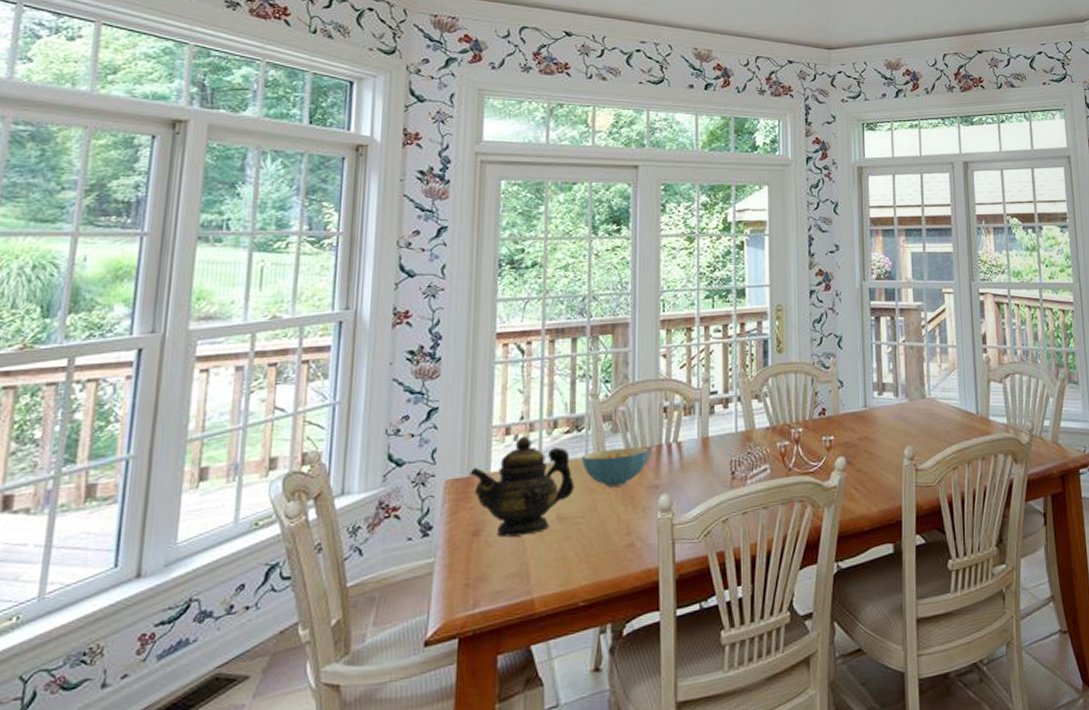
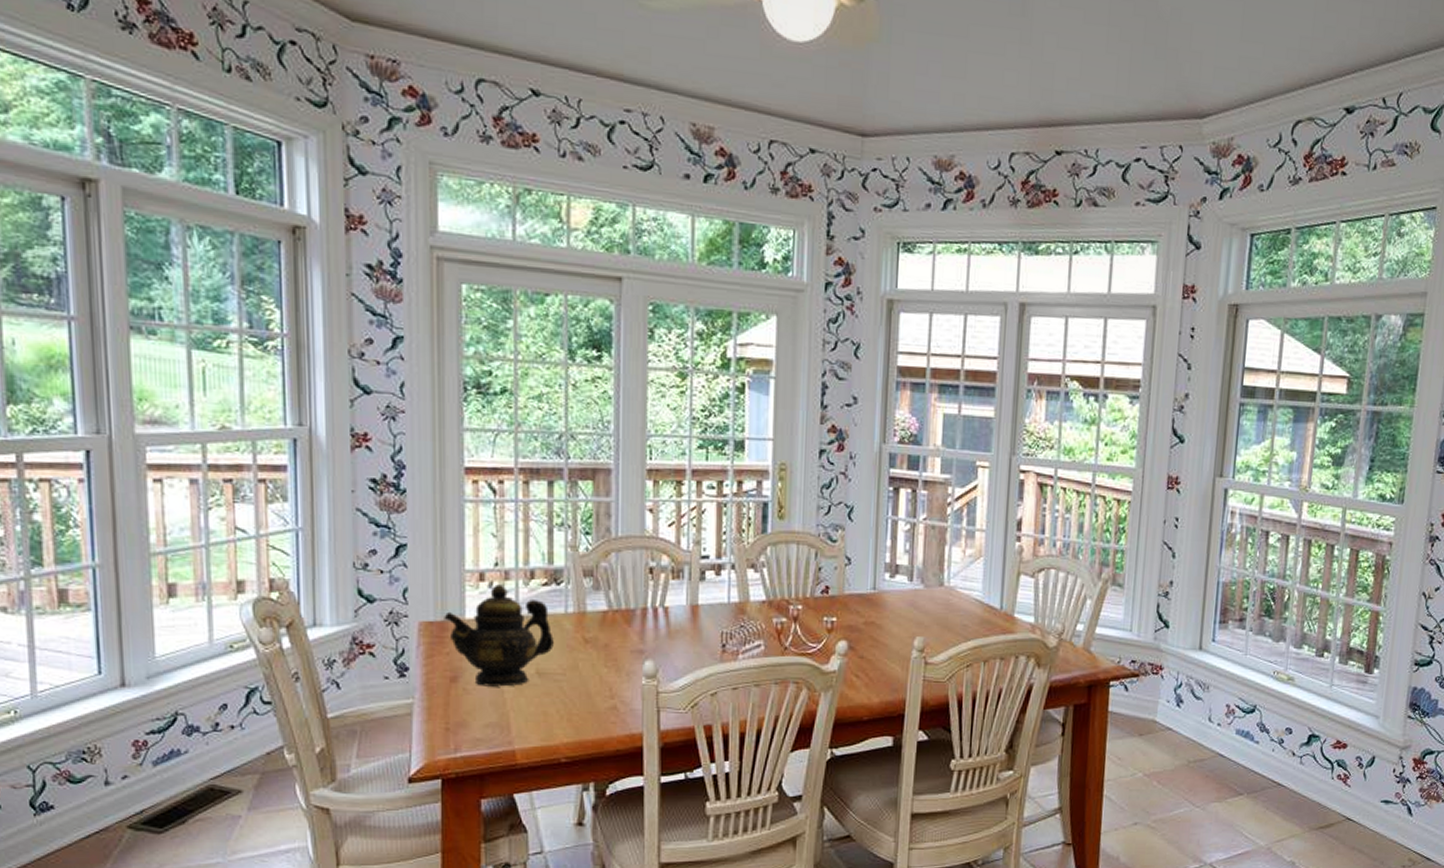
cereal bowl: present [582,447,650,487] -> none [562,606,634,647]

